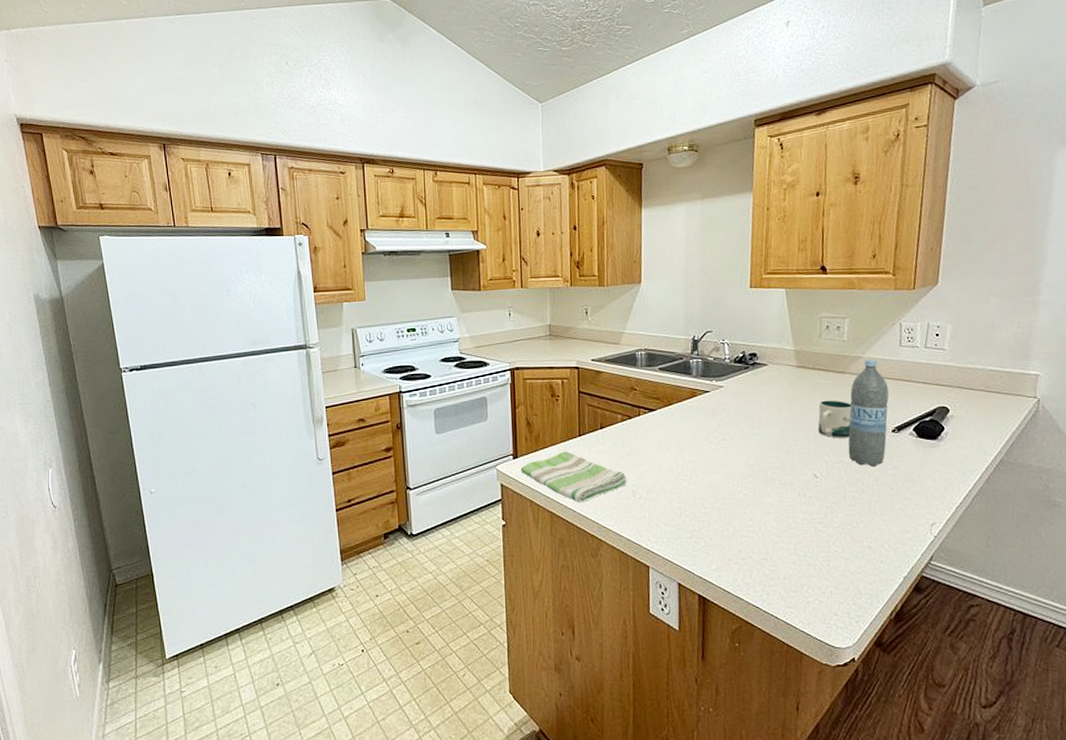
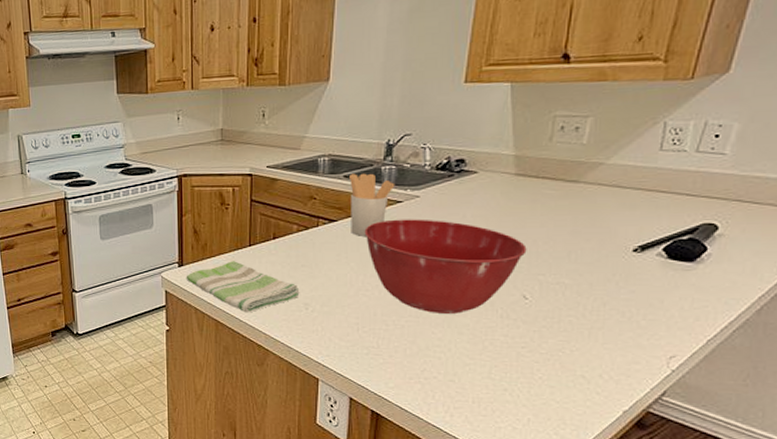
utensil holder: none [664,366,703,424] -> present [350,173,395,236]
mixing bowl: none [680,407,813,495] -> present [364,219,527,314]
mug: present [818,400,852,438] -> none [534,213,582,257]
water bottle: present [848,359,889,467] -> none [570,166,636,290]

